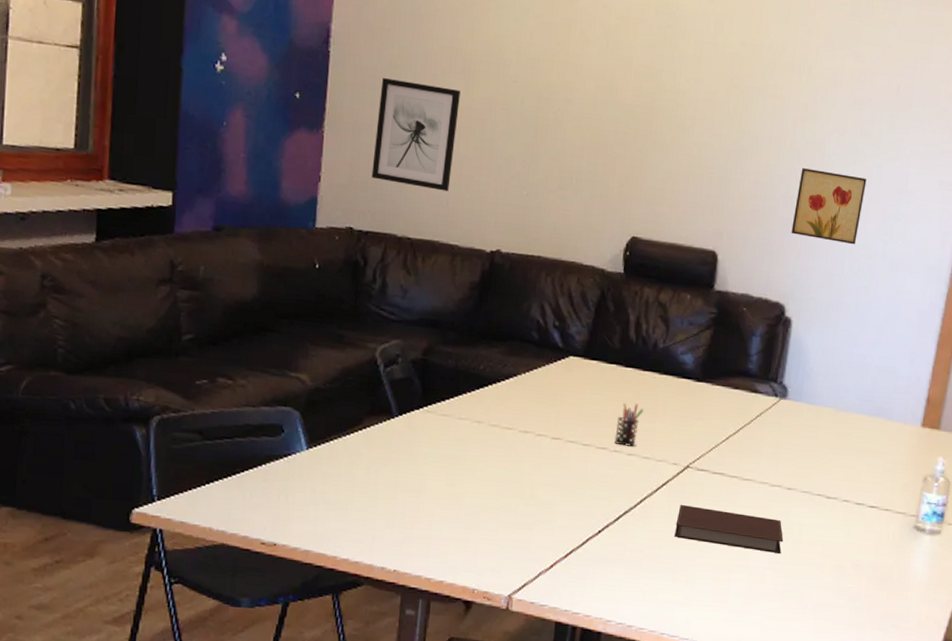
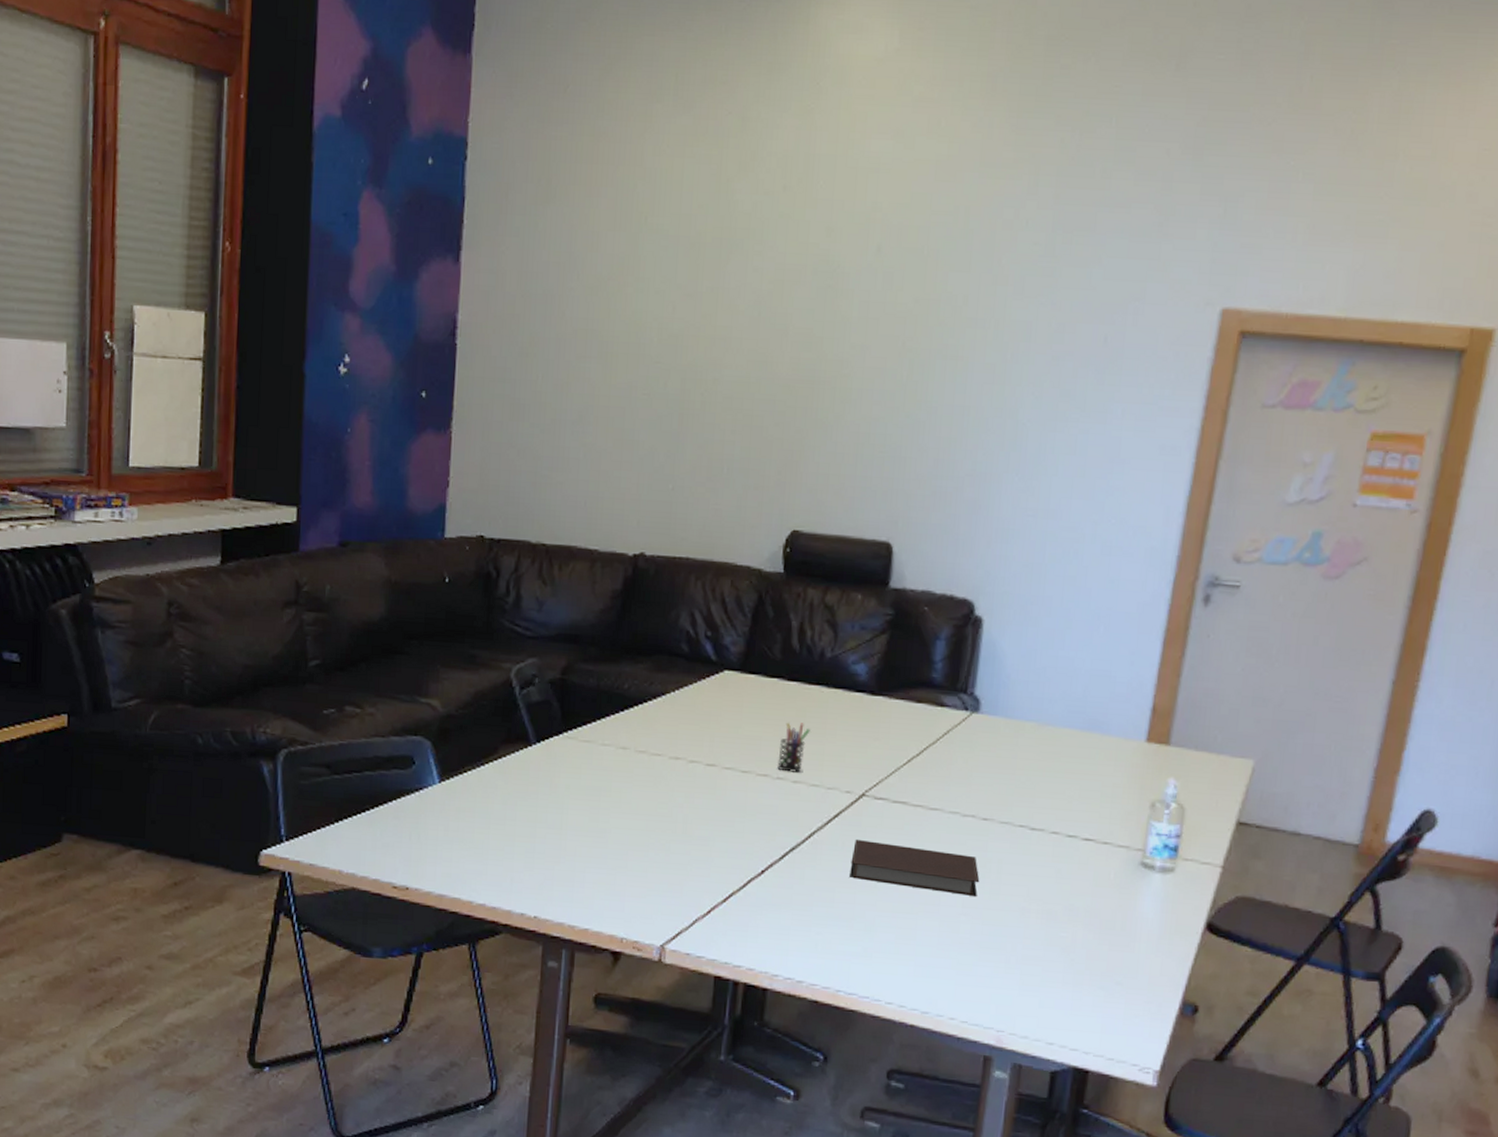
wall art: present [371,77,461,192] -> none [503,368,597,490]
wall art: present [791,168,867,245] -> none [979,440,1070,527]

